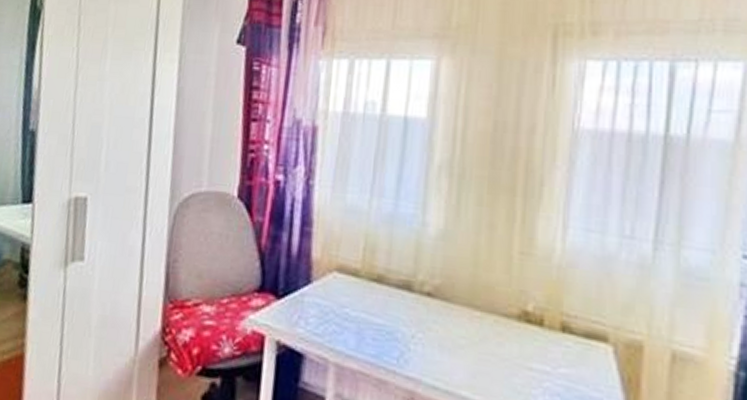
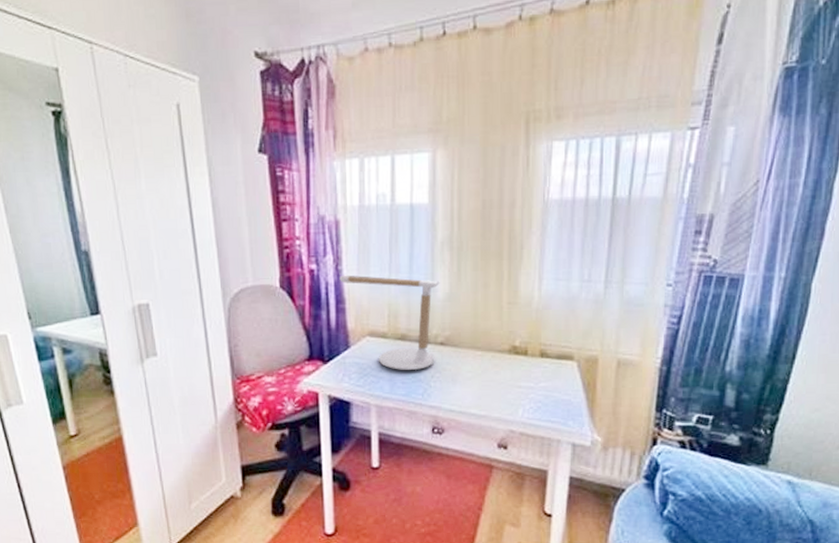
desk lamp: none [309,191,433,325] -> present [339,275,440,370]

